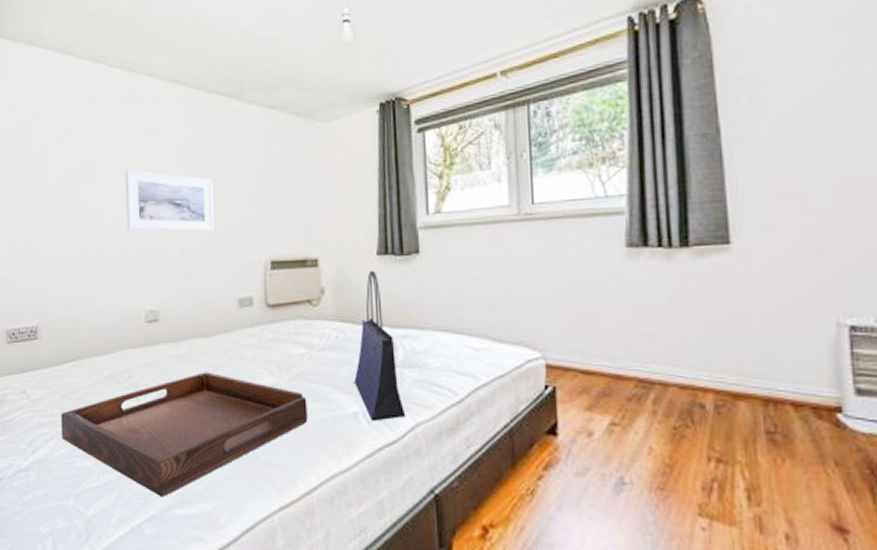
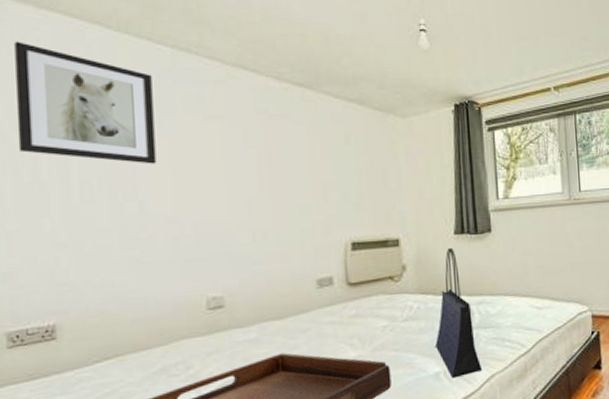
wall art: none [13,76,108,182] -> present [14,41,157,164]
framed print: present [125,169,215,232] -> none [179,152,290,216]

